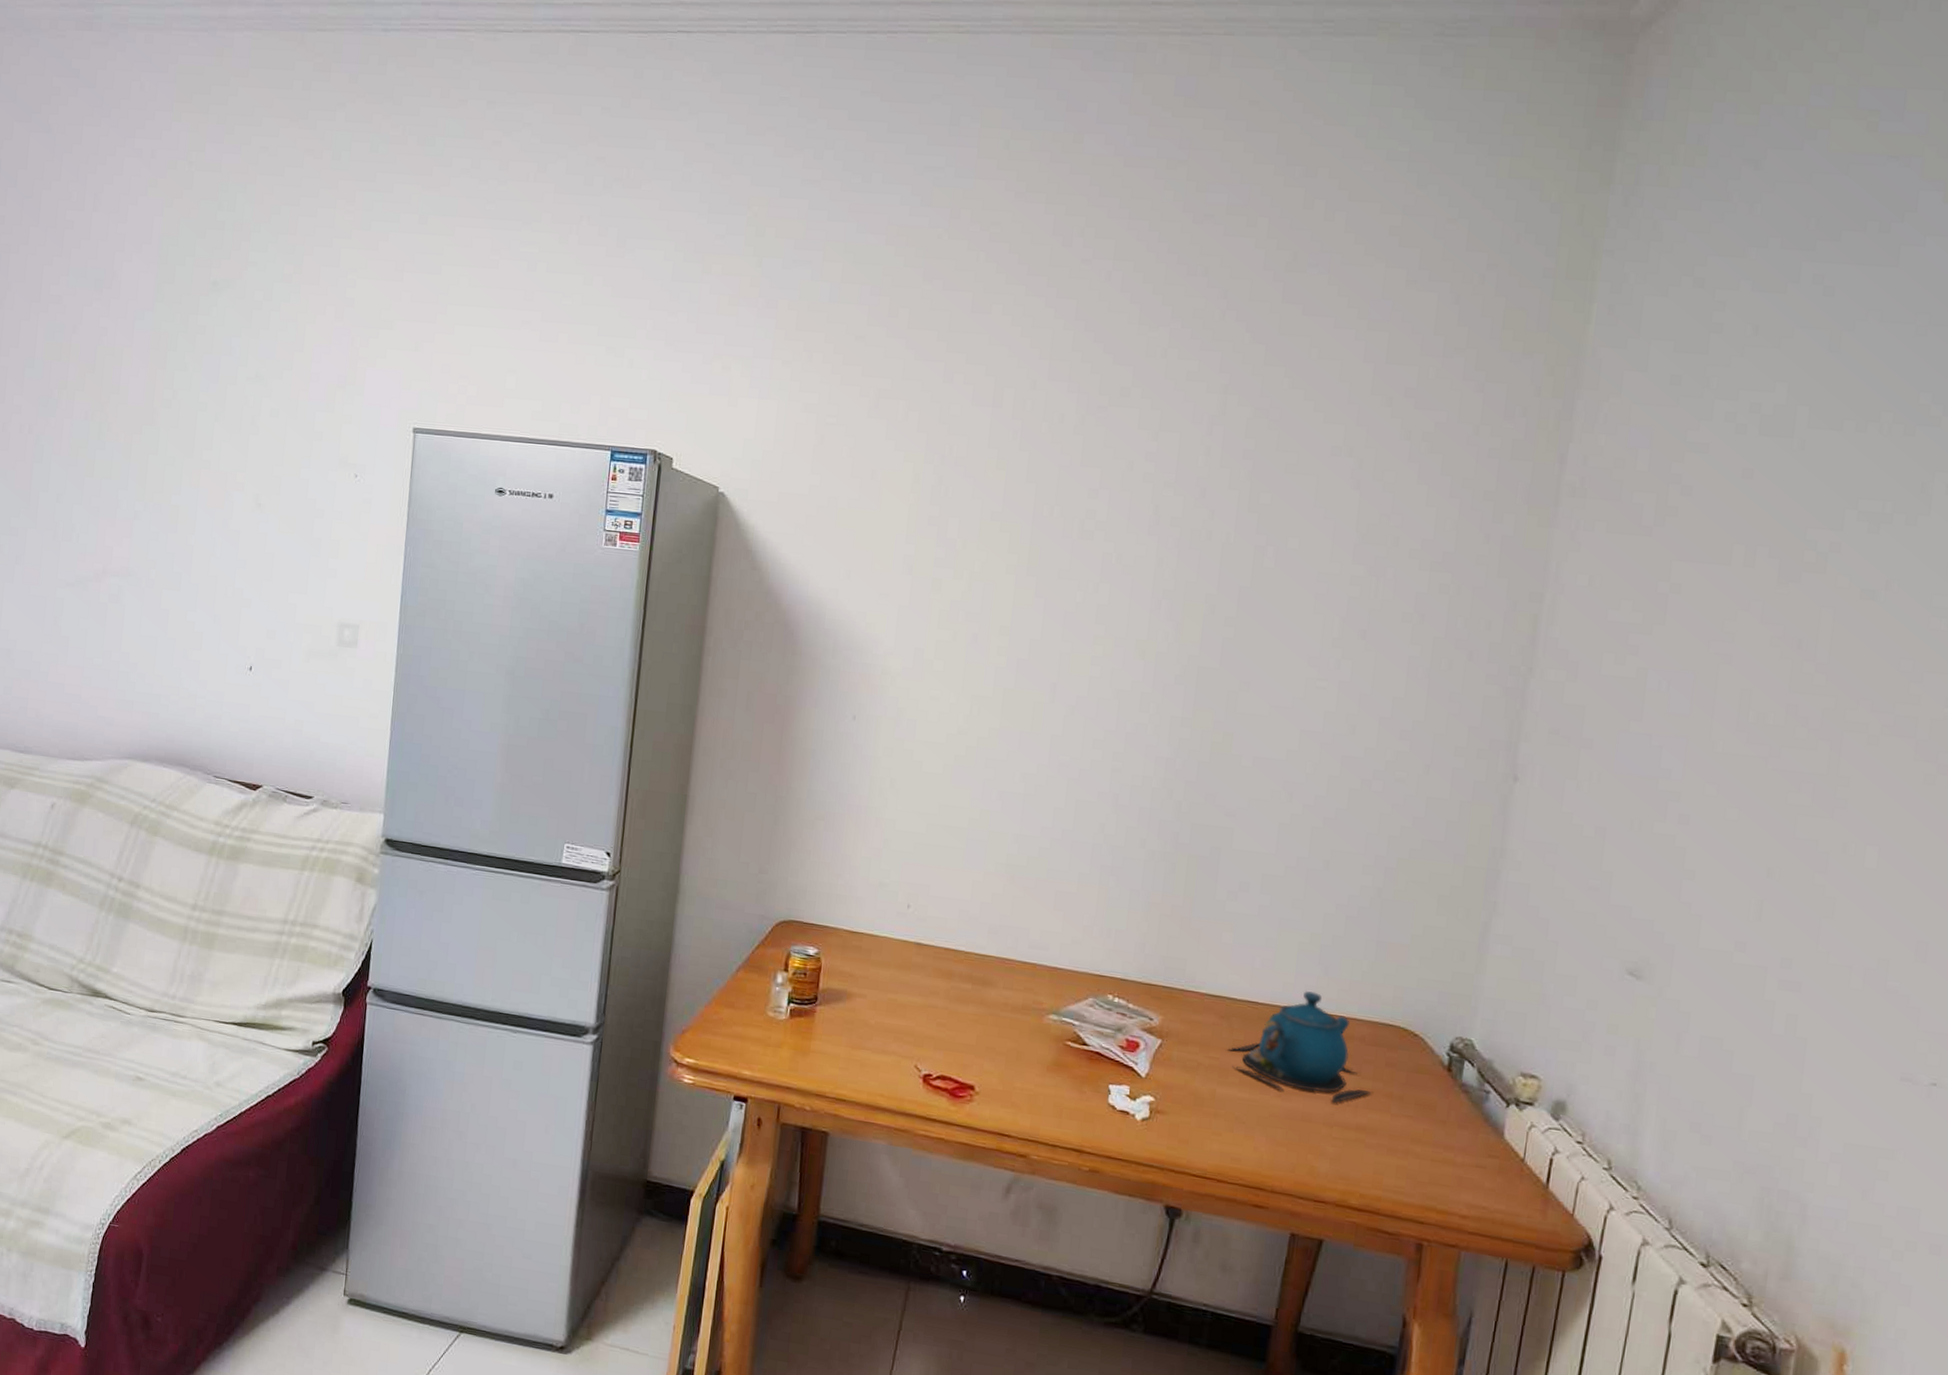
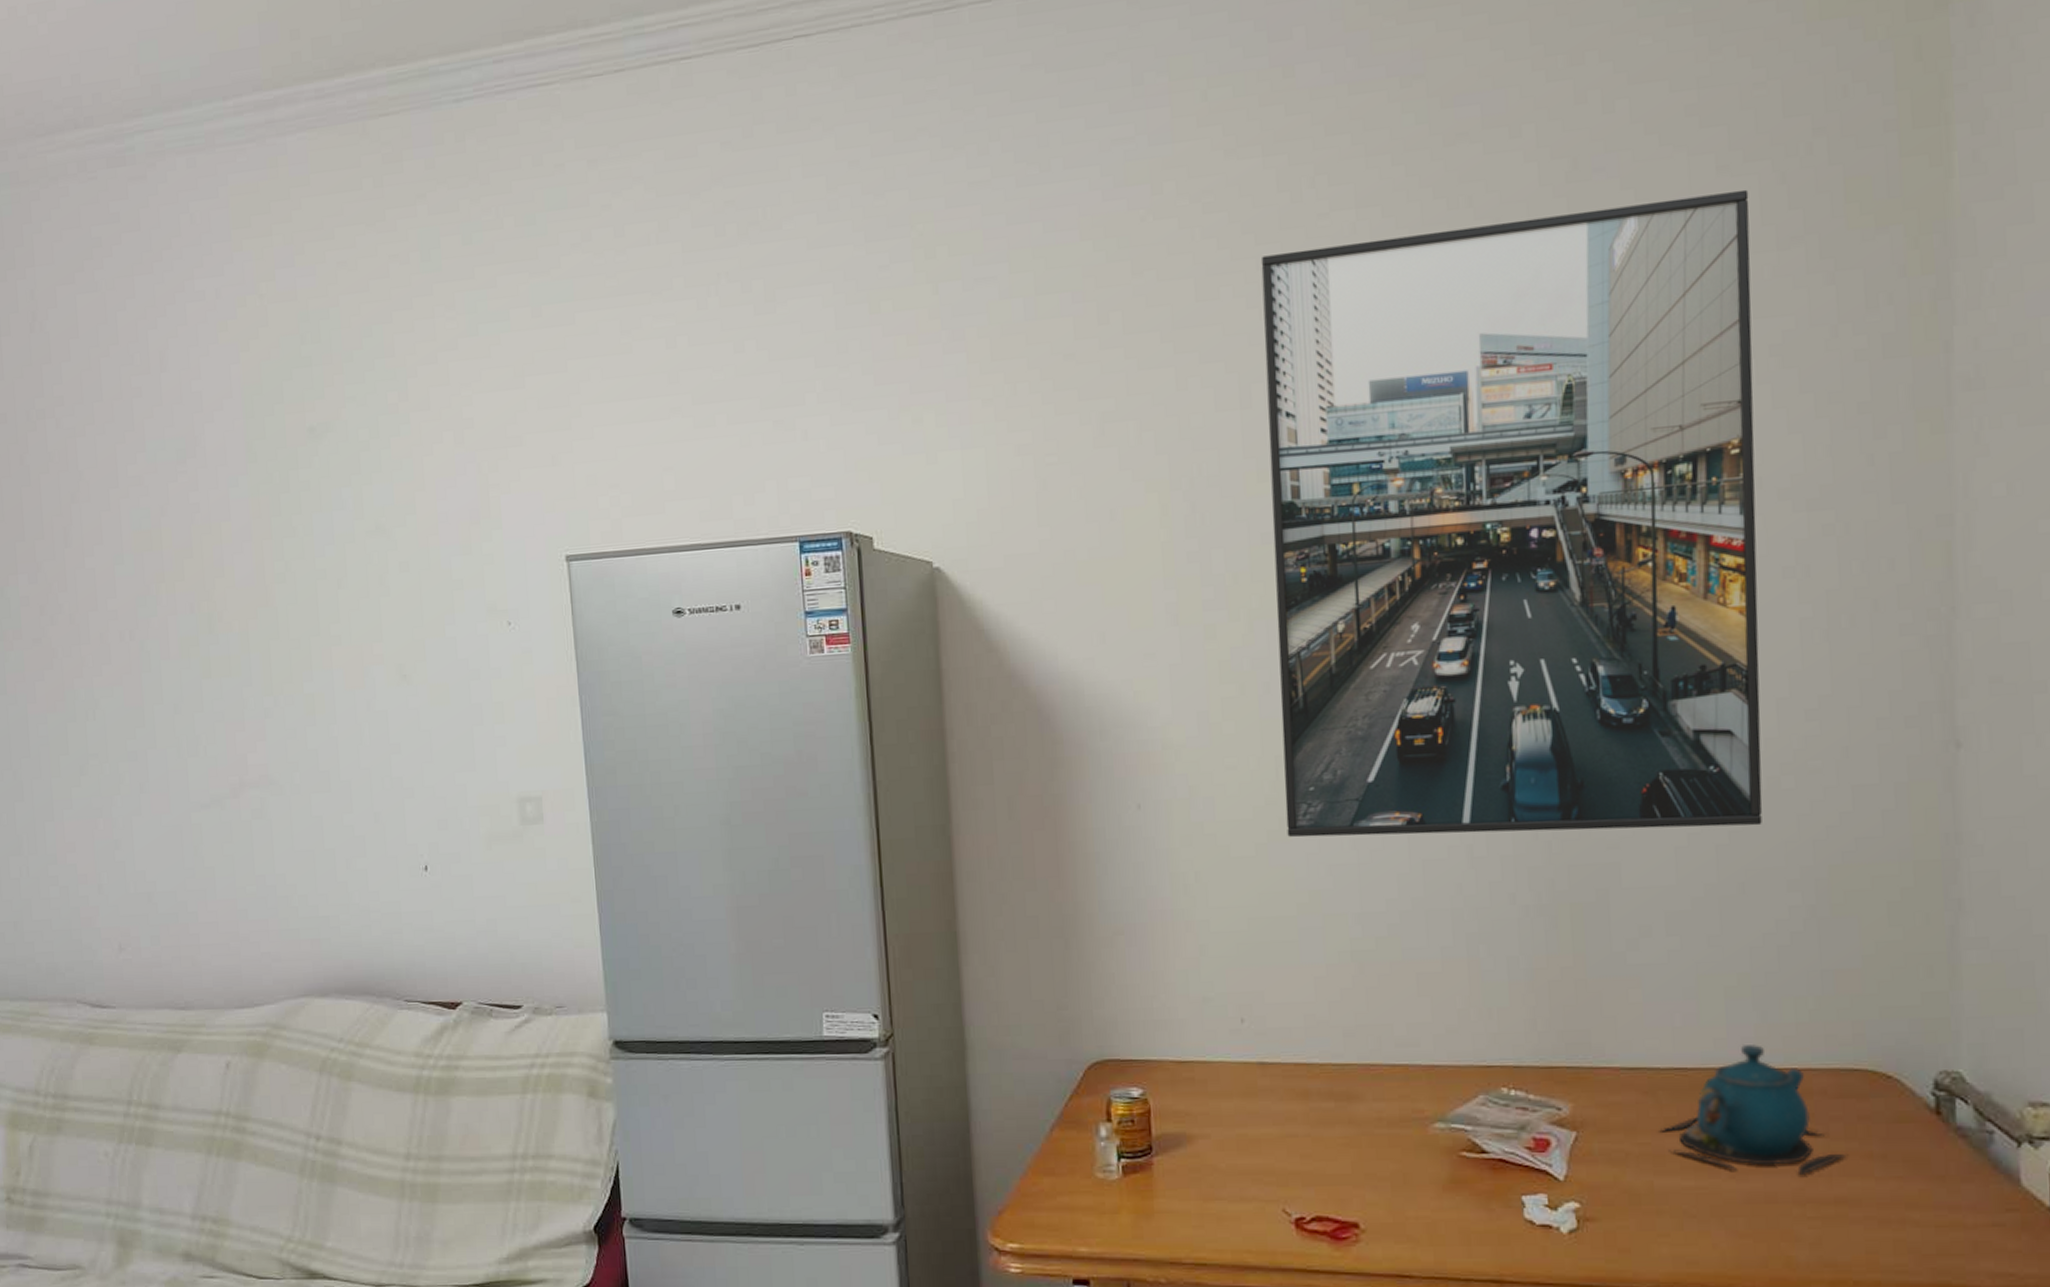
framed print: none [971,285,1428,817] -> present [1260,189,1763,838]

